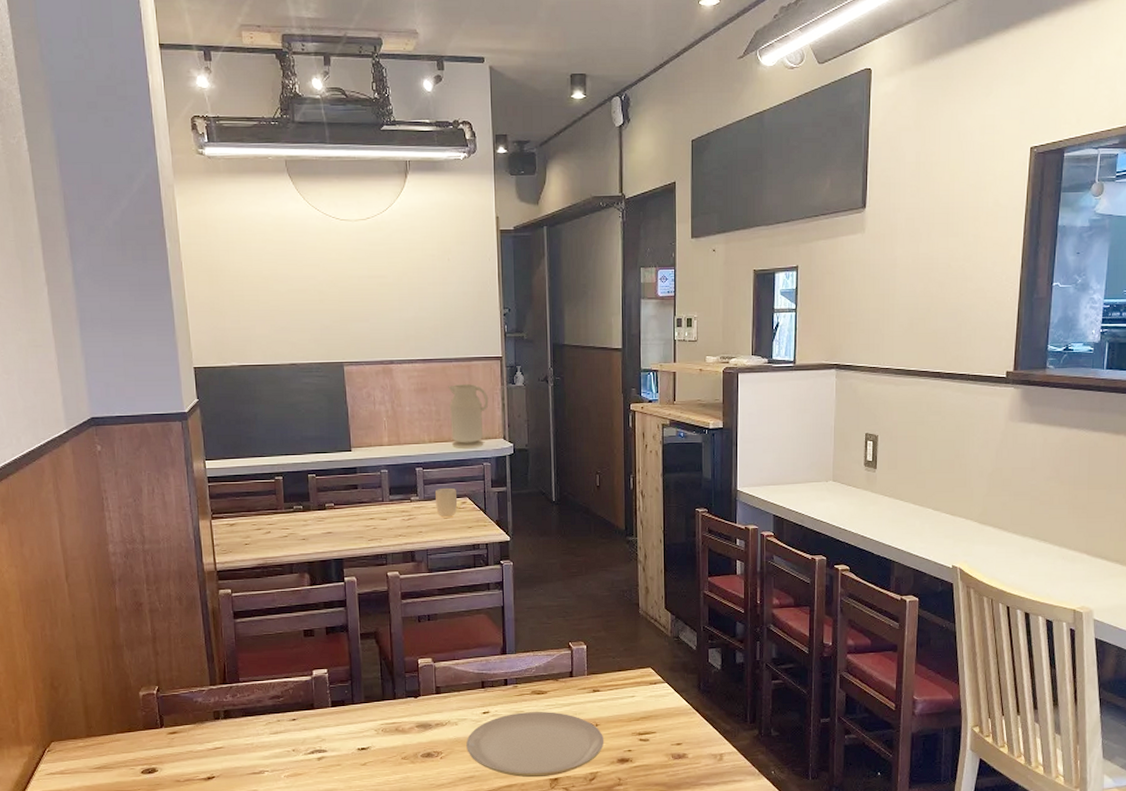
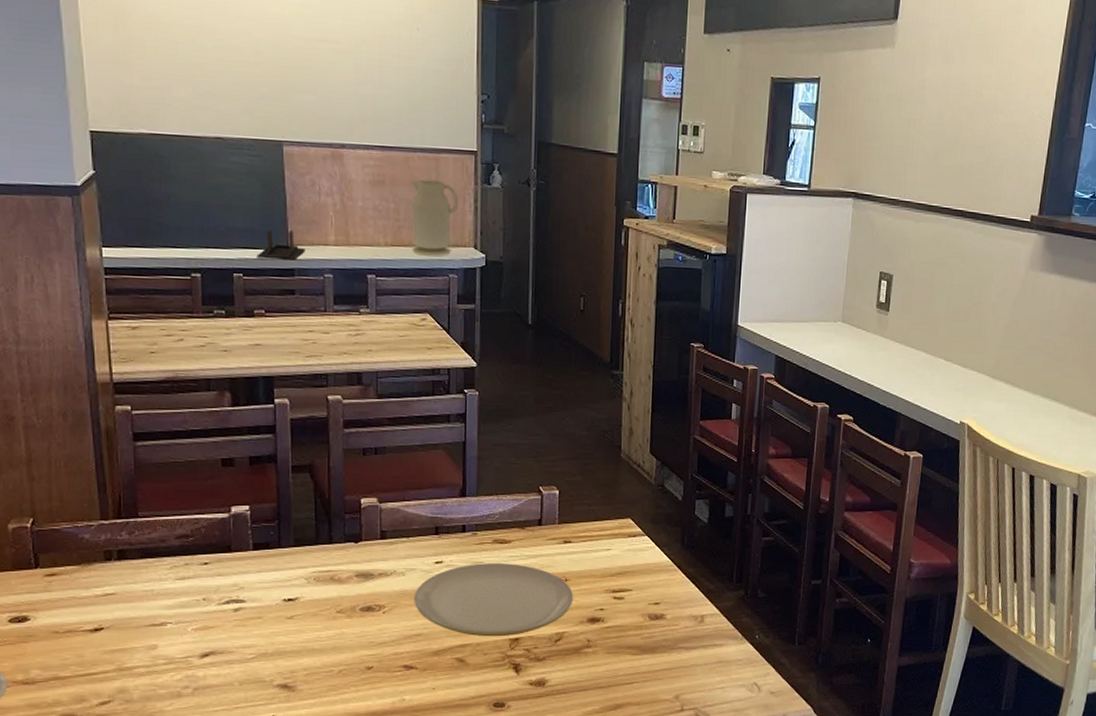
napkin holder: none [326,434,365,461] -> present [256,229,305,260]
cup: present [434,487,458,518] -> none [389,300,416,336]

